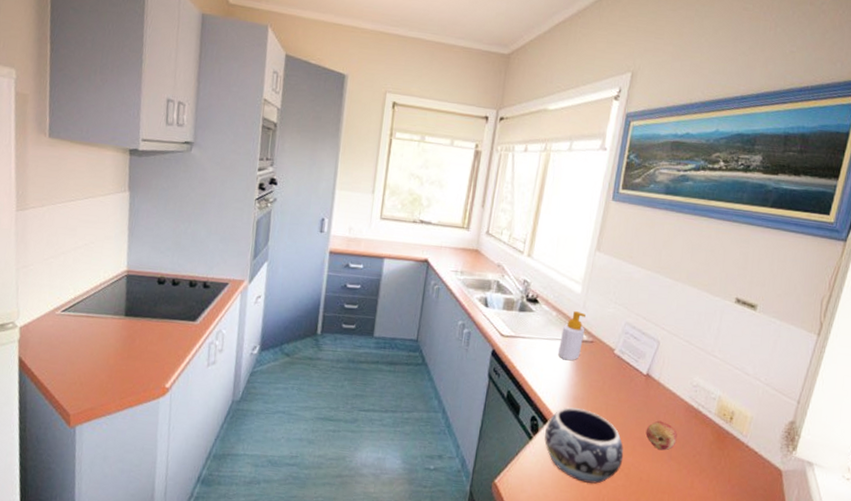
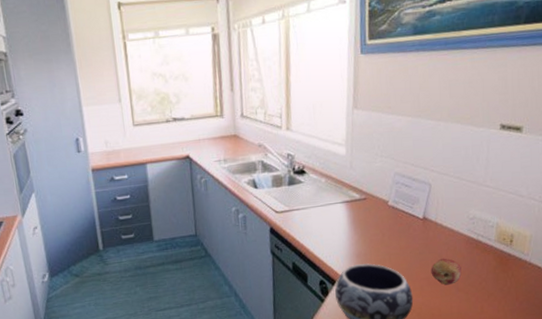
soap bottle: present [558,311,586,361] -> none [333,173,357,222]

